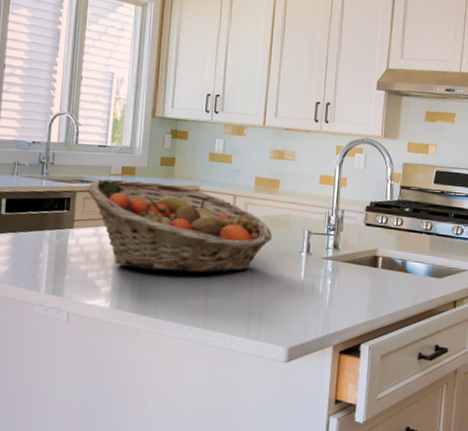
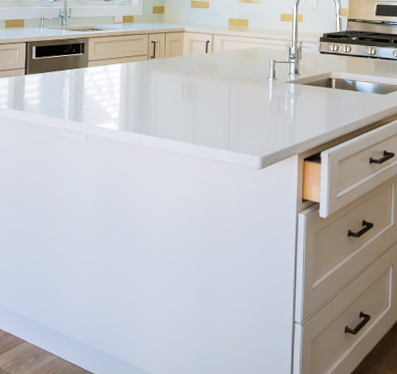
fruit basket: present [87,179,273,273] -> none [97,26,245,99]

